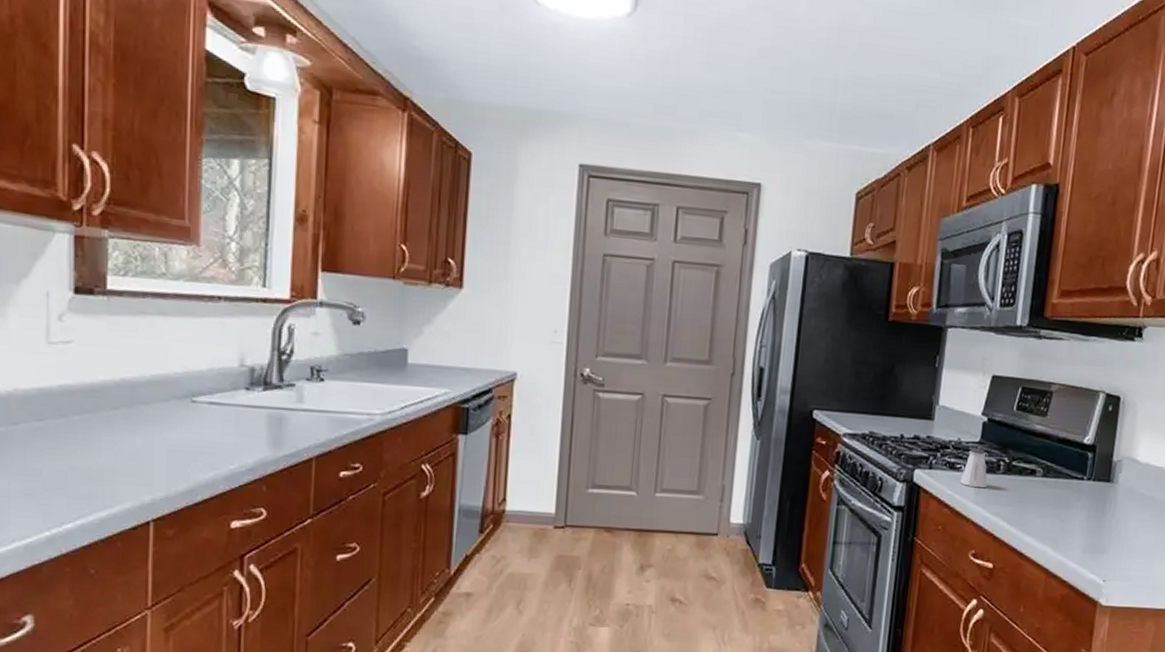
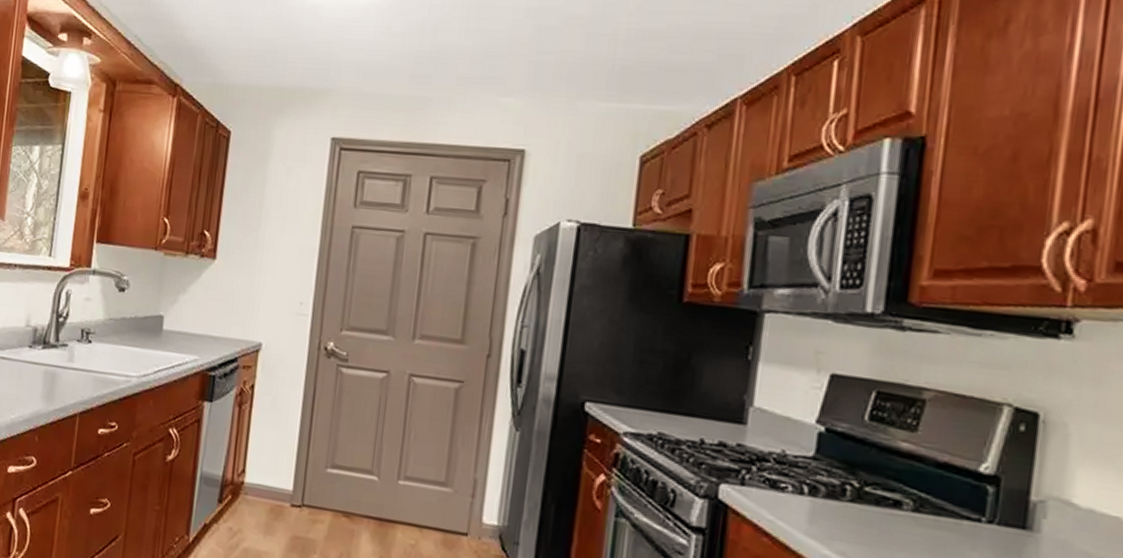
saltshaker: present [960,449,988,488] -> none [785,465,827,517]

